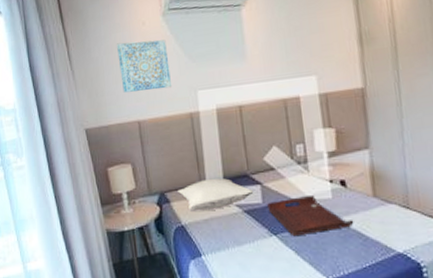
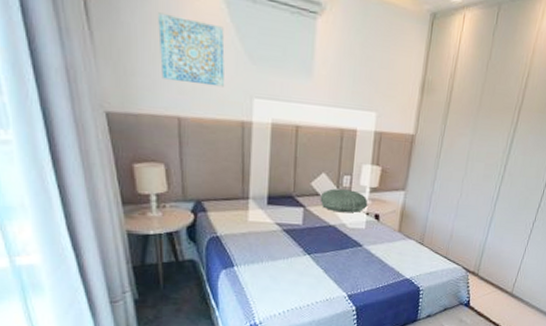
pillow: present [178,178,254,211] -> none [217,194,296,225]
serving tray: present [267,194,354,237] -> none [306,223,379,258]
pillow: none [275,158,330,185] -> present [320,188,368,213]

